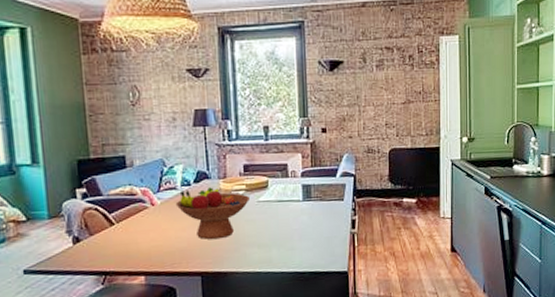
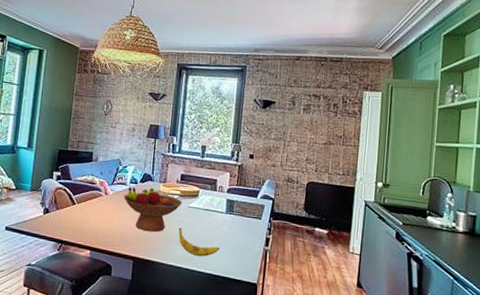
banana: none [251,228,302,256] -> present [178,228,220,257]

